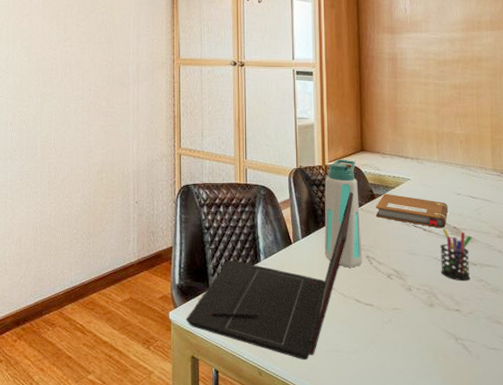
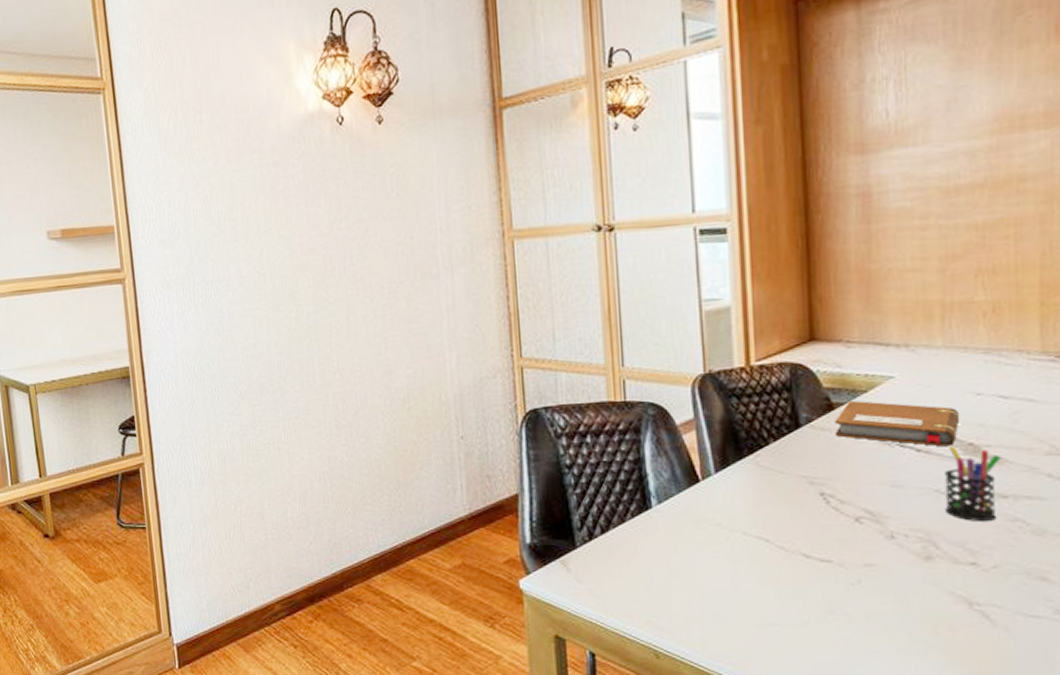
laptop: present [186,191,354,361] -> none [544,401,798,638]
water bottle: present [324,159,363,268] -> none [750,355,814,511]

